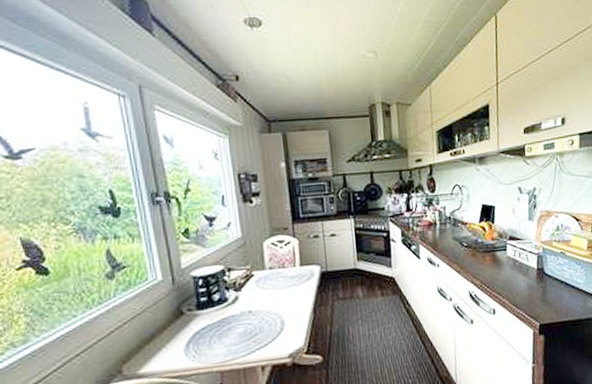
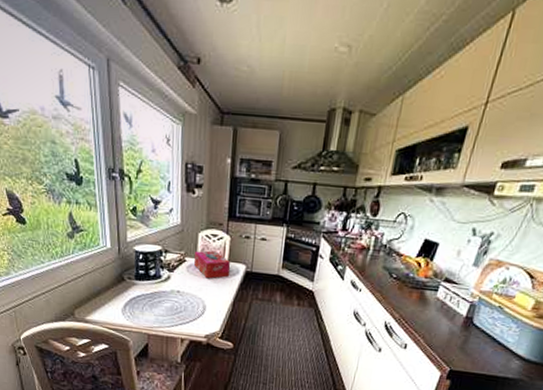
tissue box: none [261,258,304,290] -> present [194,250,230,279]

